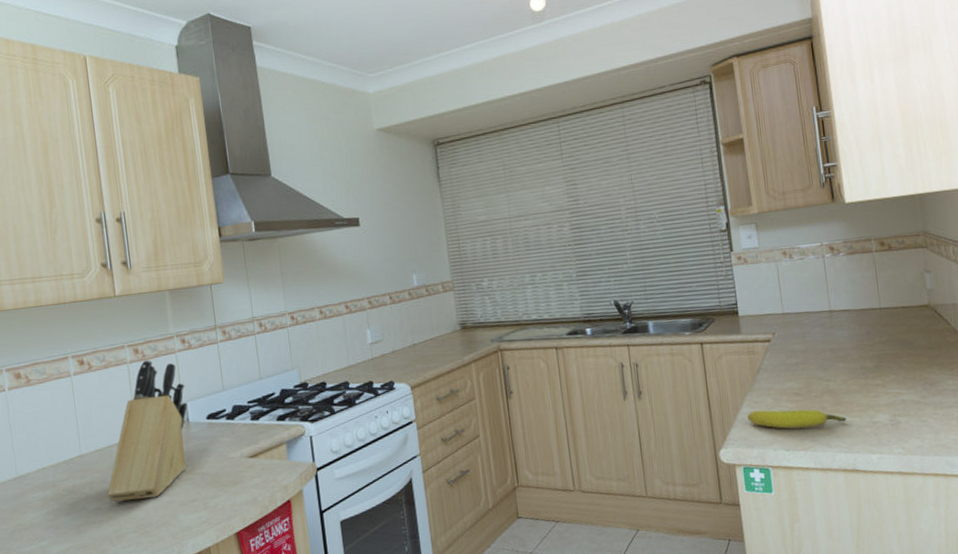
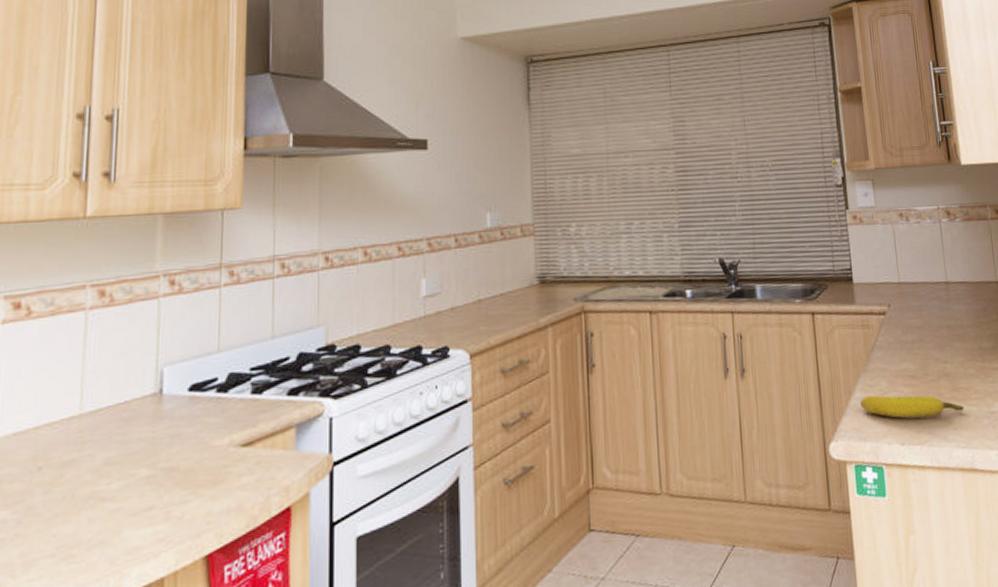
knife block: present [107,360,188,503] -> none [20,306,165,512]

